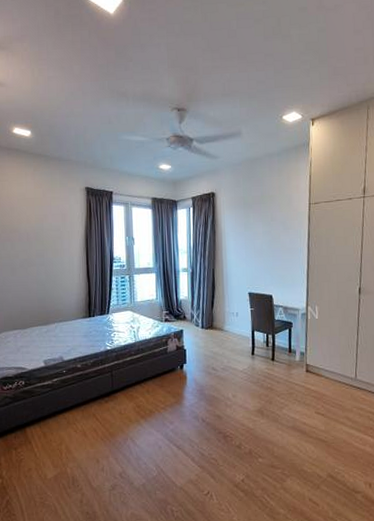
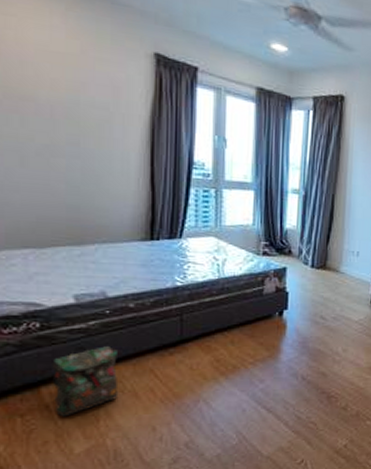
backpack: none [32,397,74,450] -> present [52,346,119,417]

